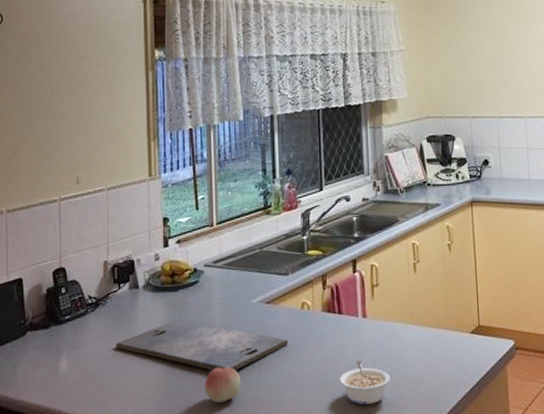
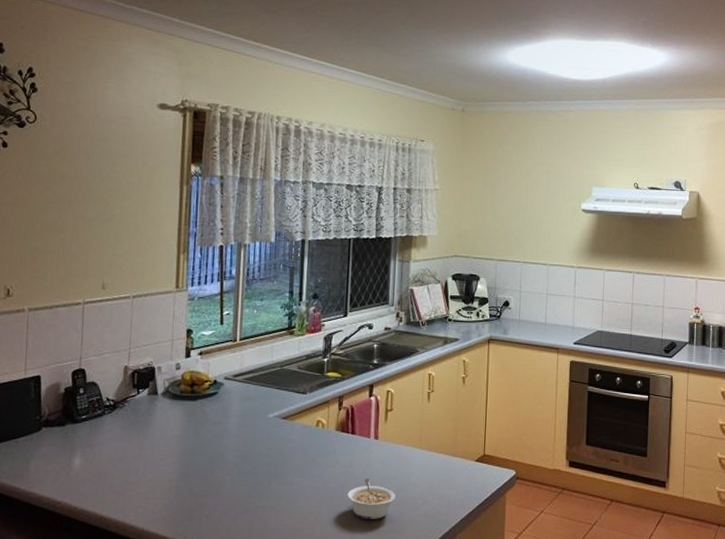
cutting board: present [116,319,288,370] -> none [131,427,300,479]
fruit: present [205,367,241,404] -> none [215,475,252,509]

